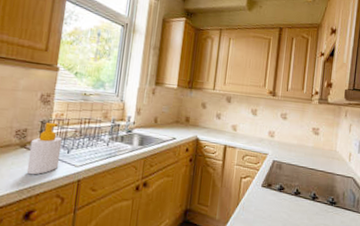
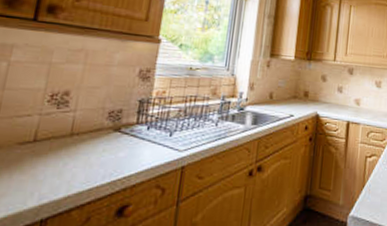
soap bottle: present [26,122,63,175] -> none [120,101,164,163]

